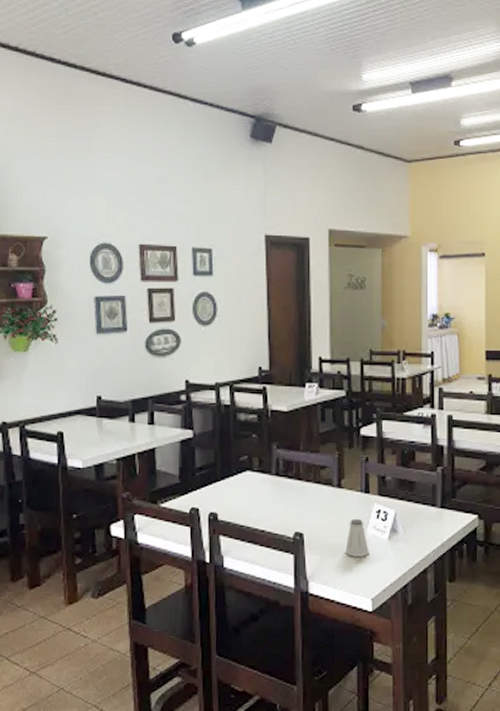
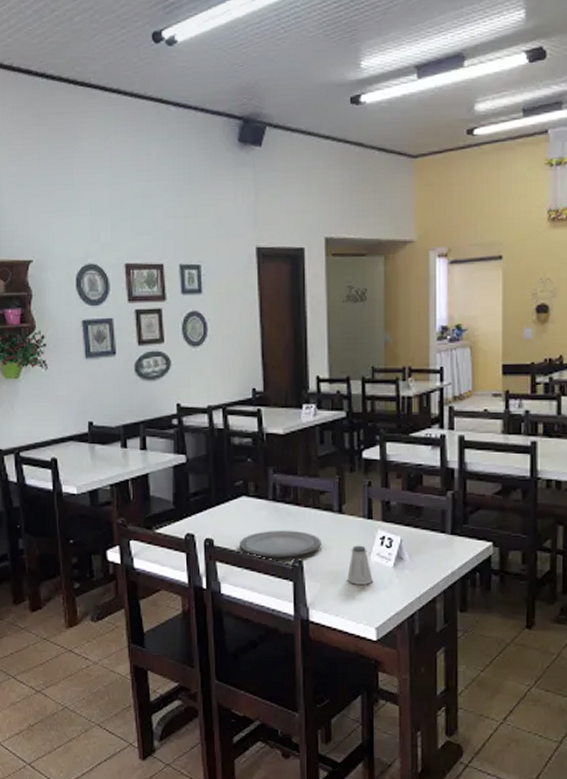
plate: none [243,504,321,531] -> present [240,530,321,557]

